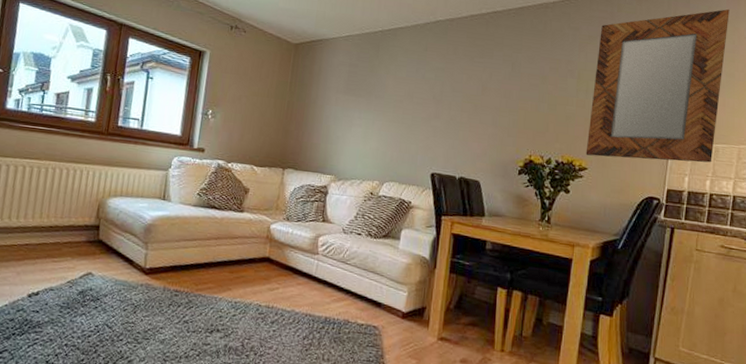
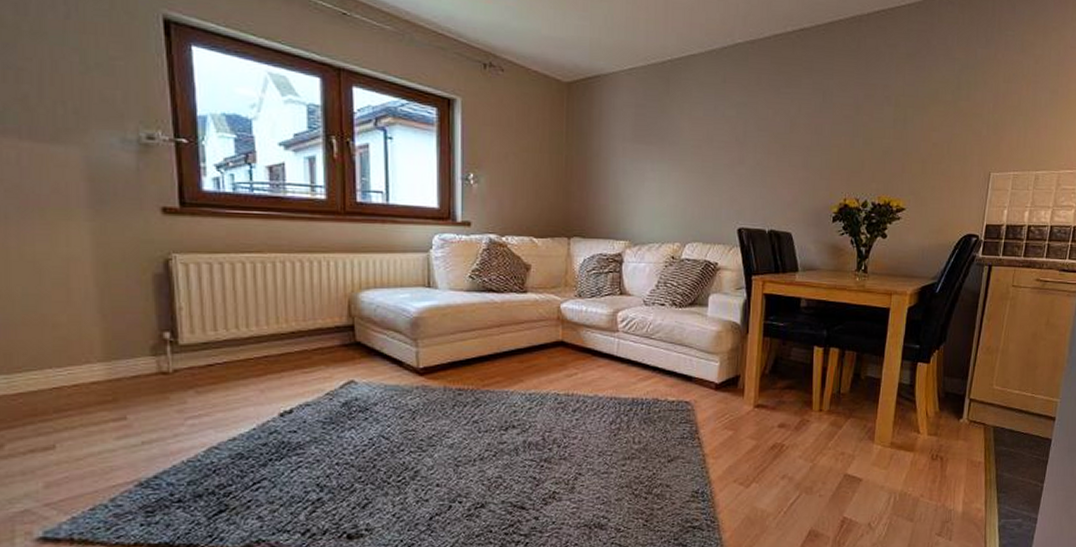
home mirror: present [585,9,730,163] -> none [903,13,1057,195]

